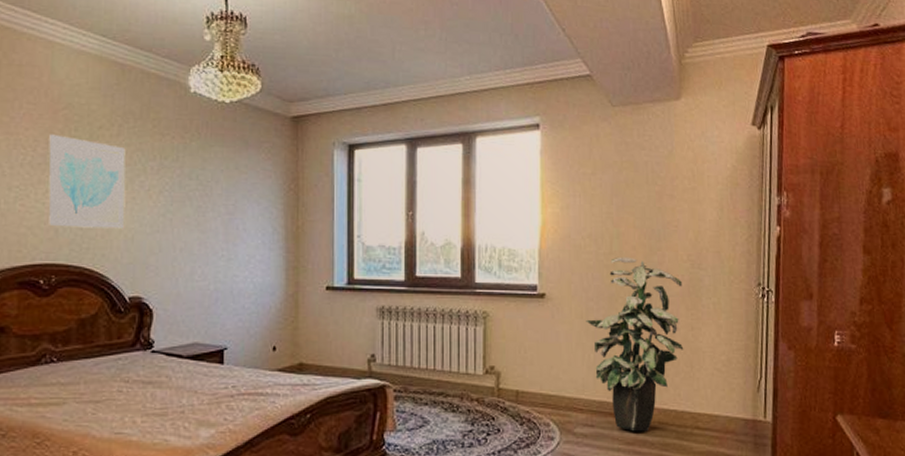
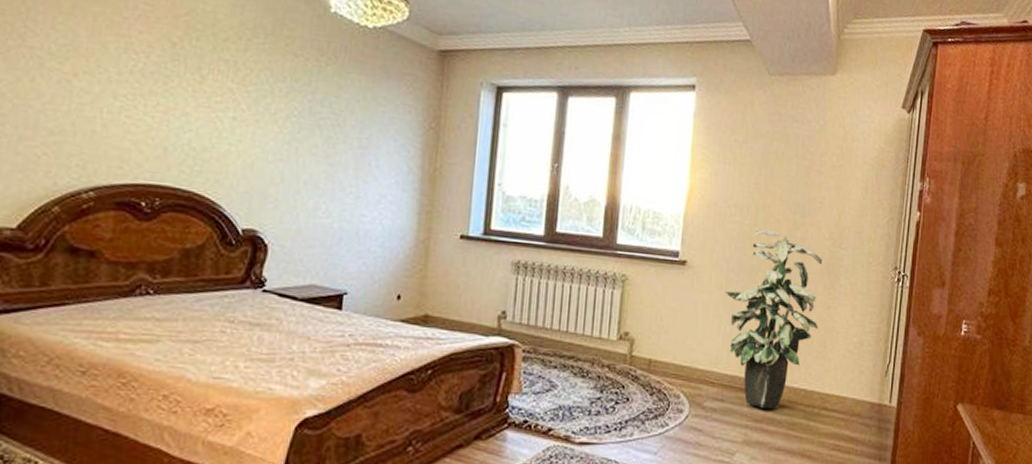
wall art: present [48,134,126,230] -> none [157,41,253,155]

